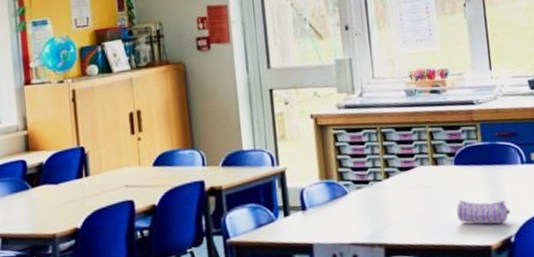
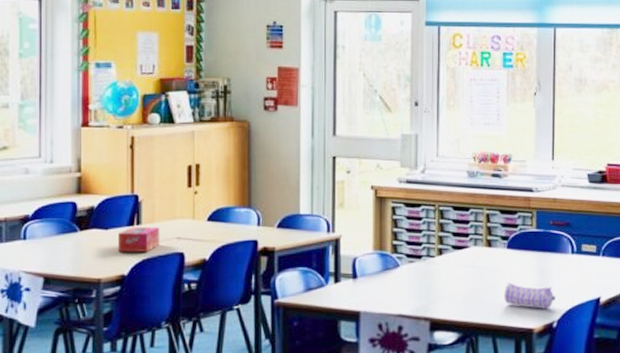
tissue box: none [68,177,109,206] -> present [118,226,160,252]

